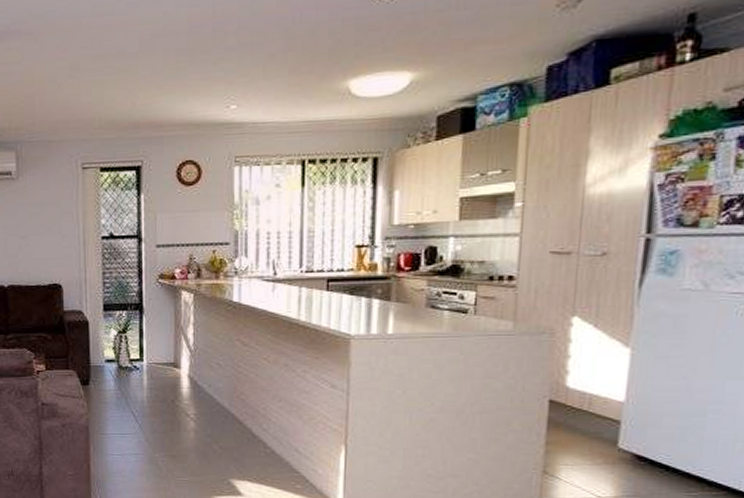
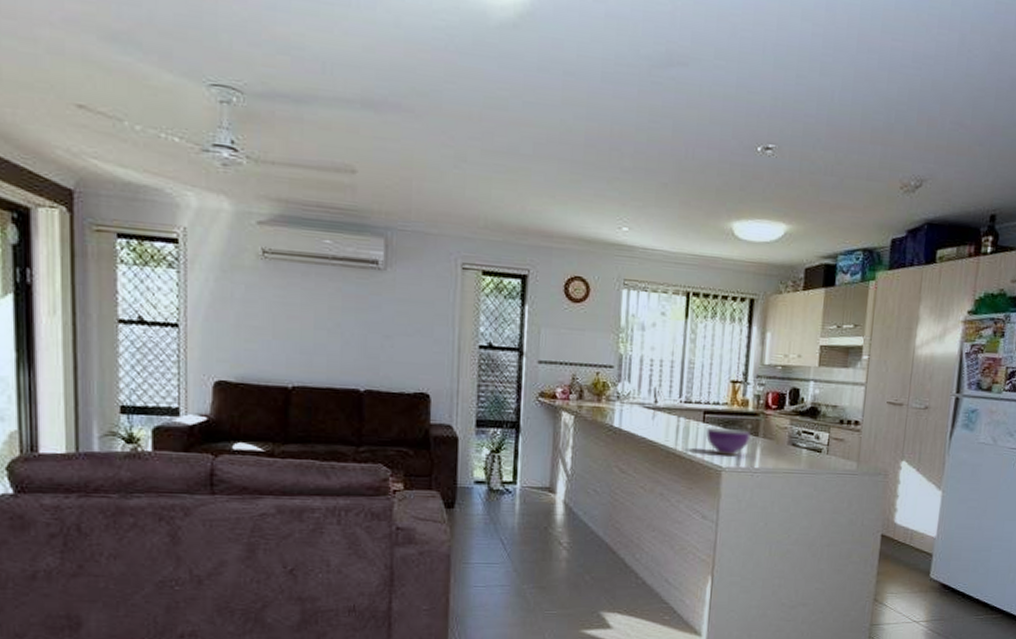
bowl: none [331,294,382,322] -> present [706,427,751,455]

